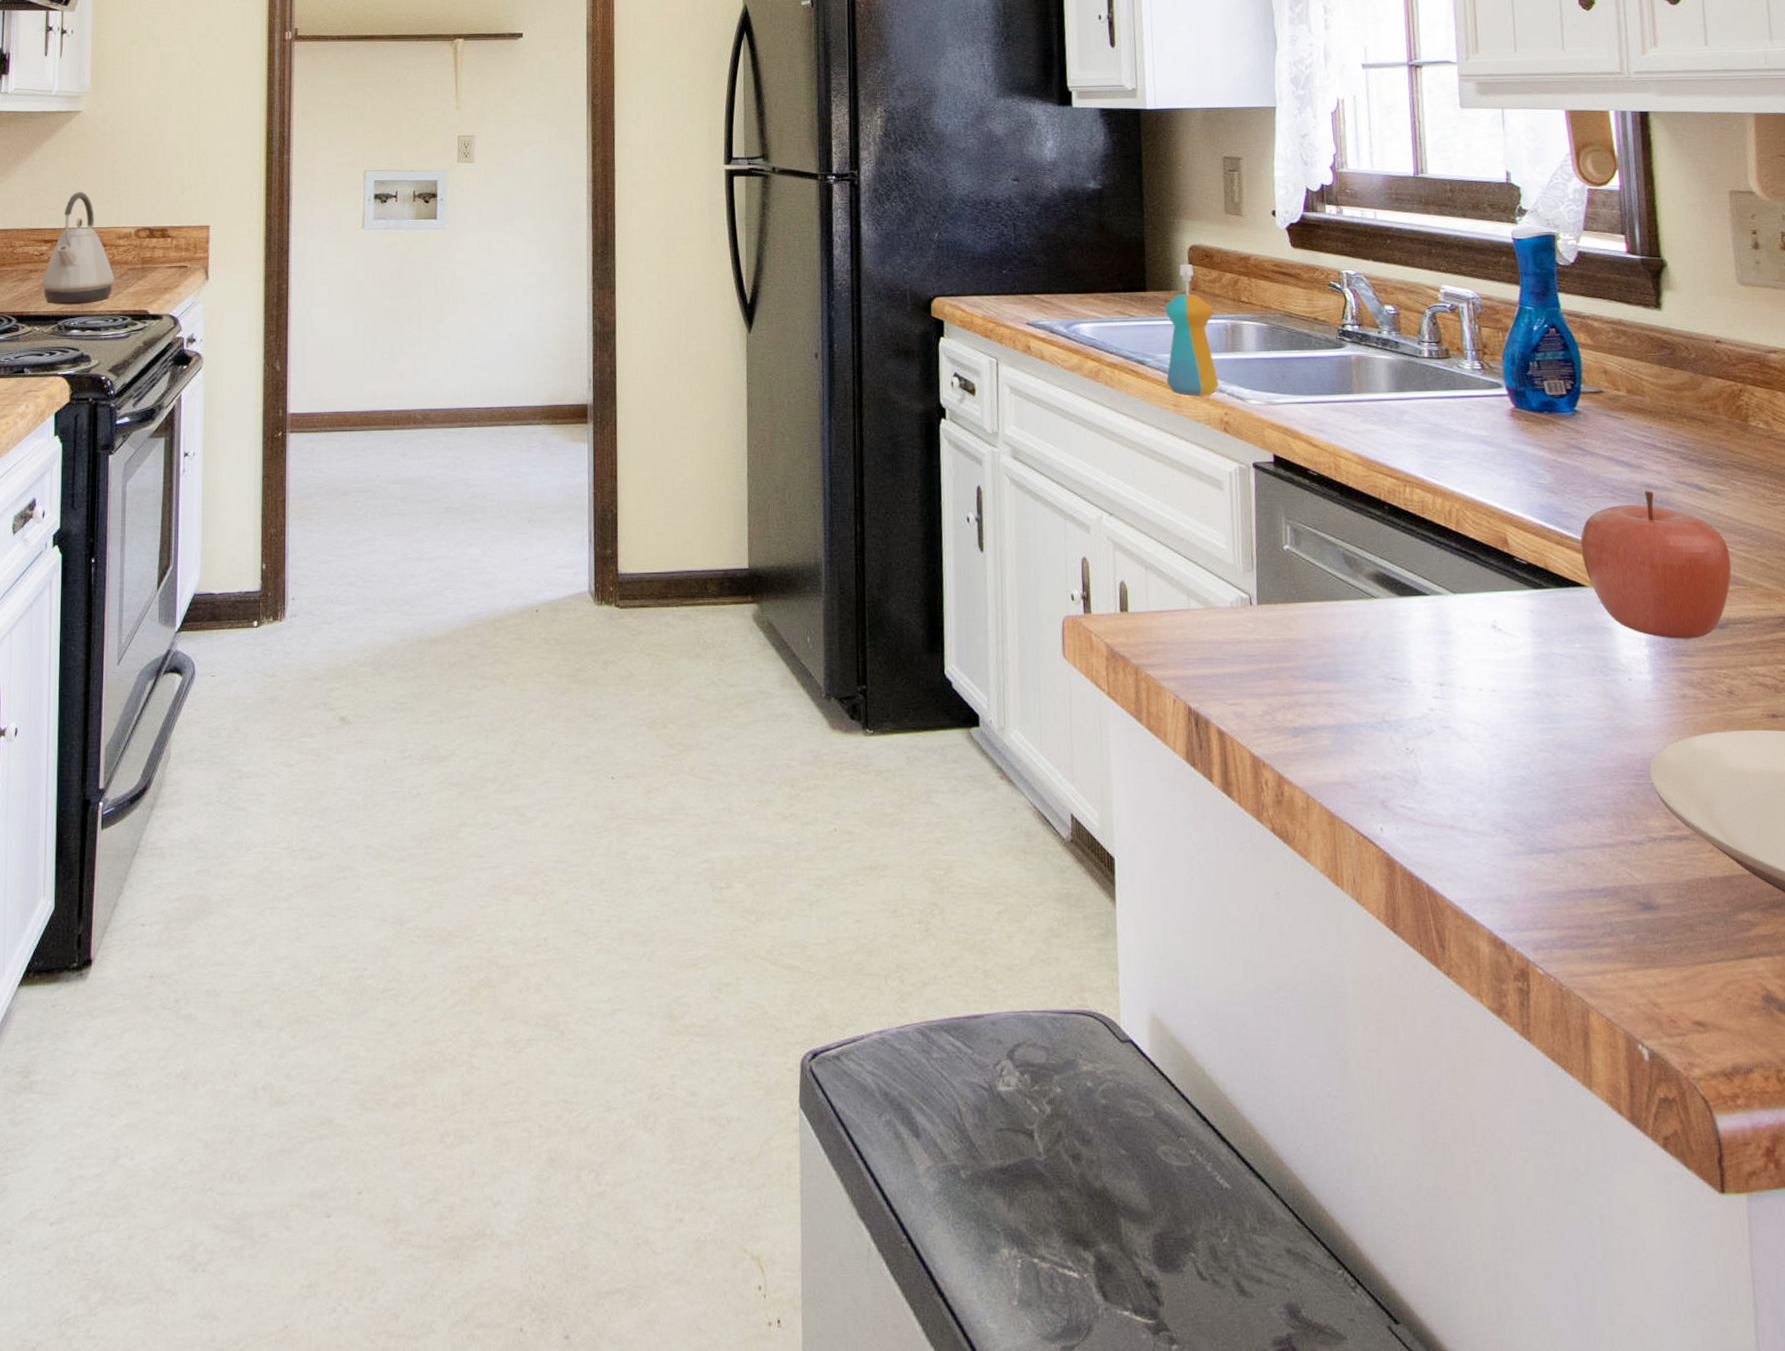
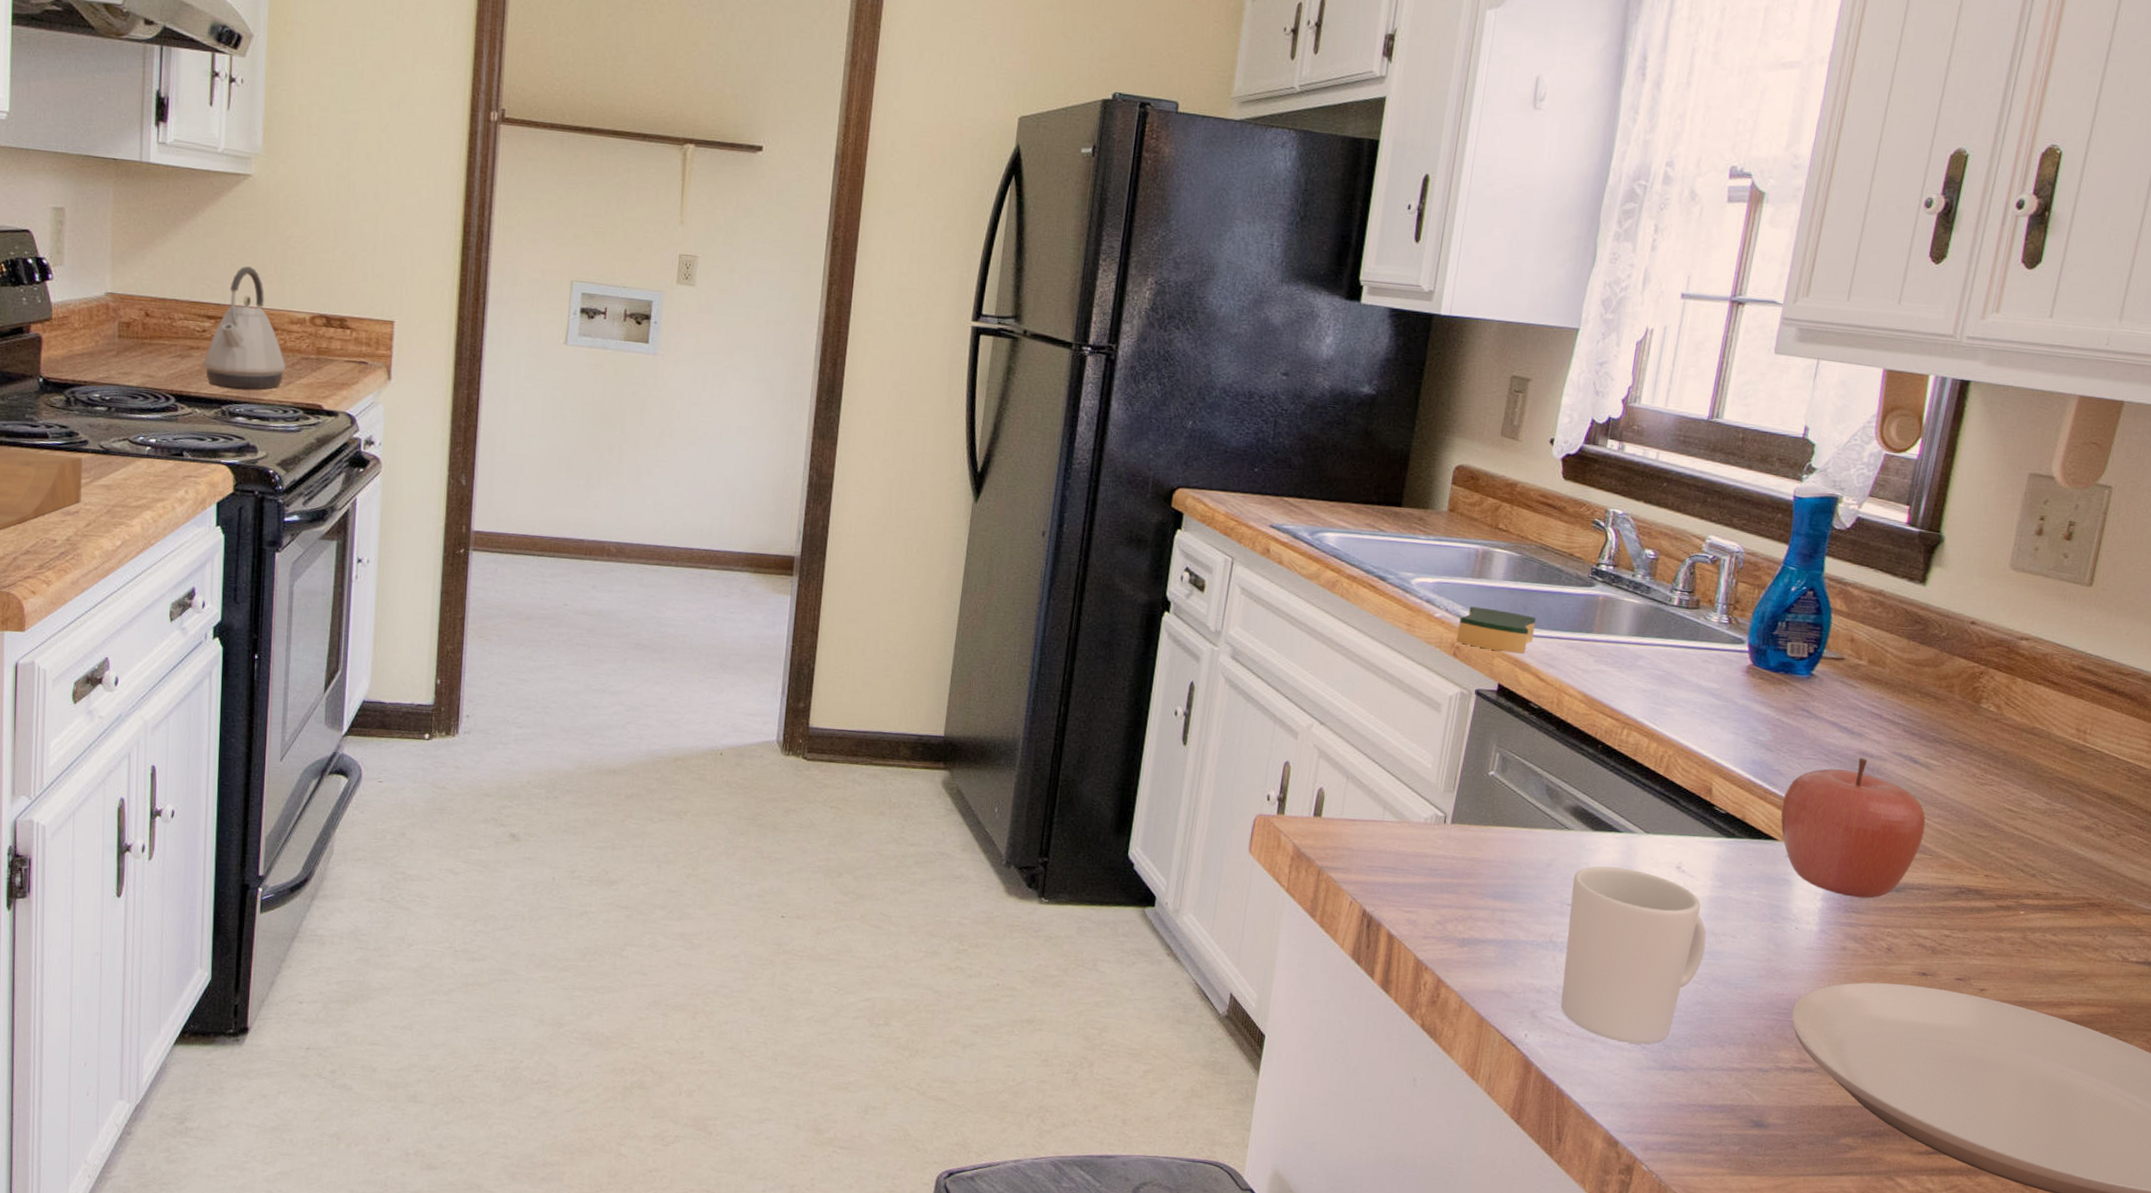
soap dispenser: present [1165,263,1219,396] -> none [1404,483,1467,620]
sponge: none [1223,380,1298,423] -> present [1457,606,1537,655]
mug: none [1391,633,1543,827] -> present [1560,866,1706,1045]

